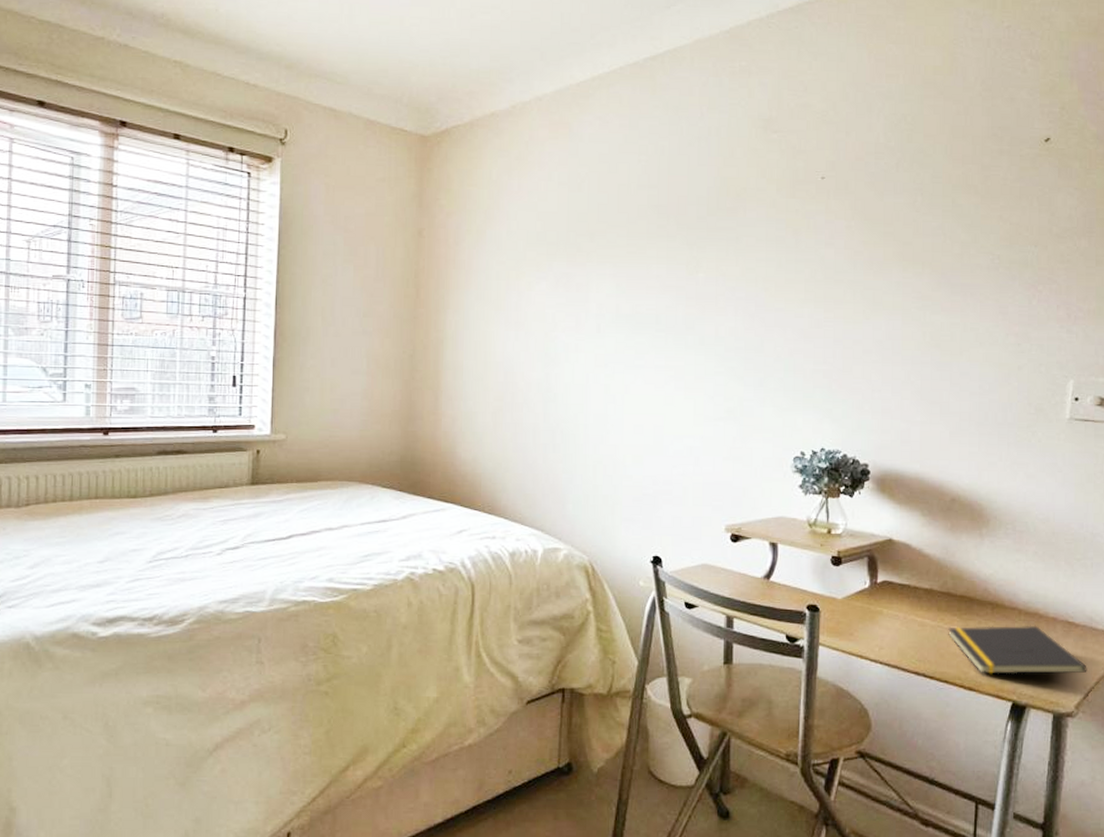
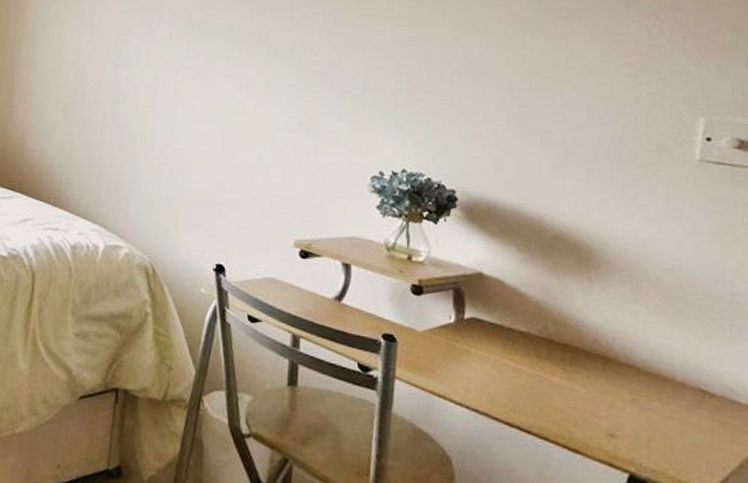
notepad: present [948,625,1087,675] -> none [549,377,727,452]

